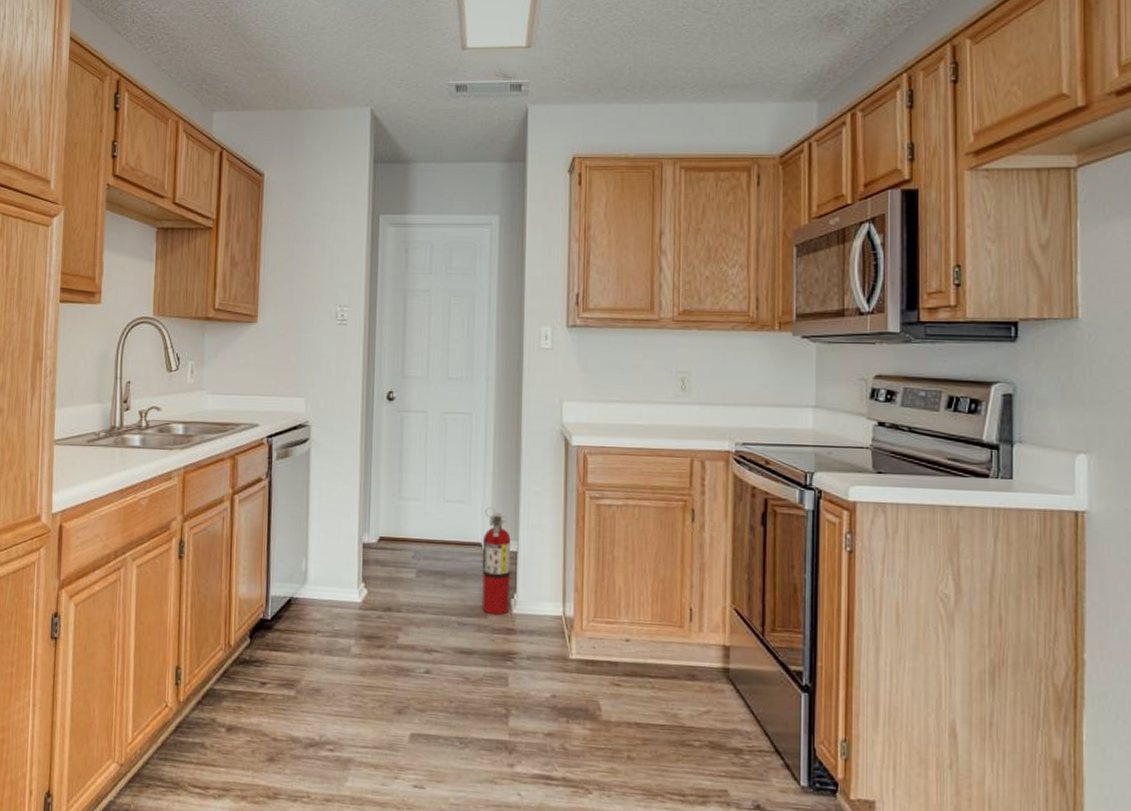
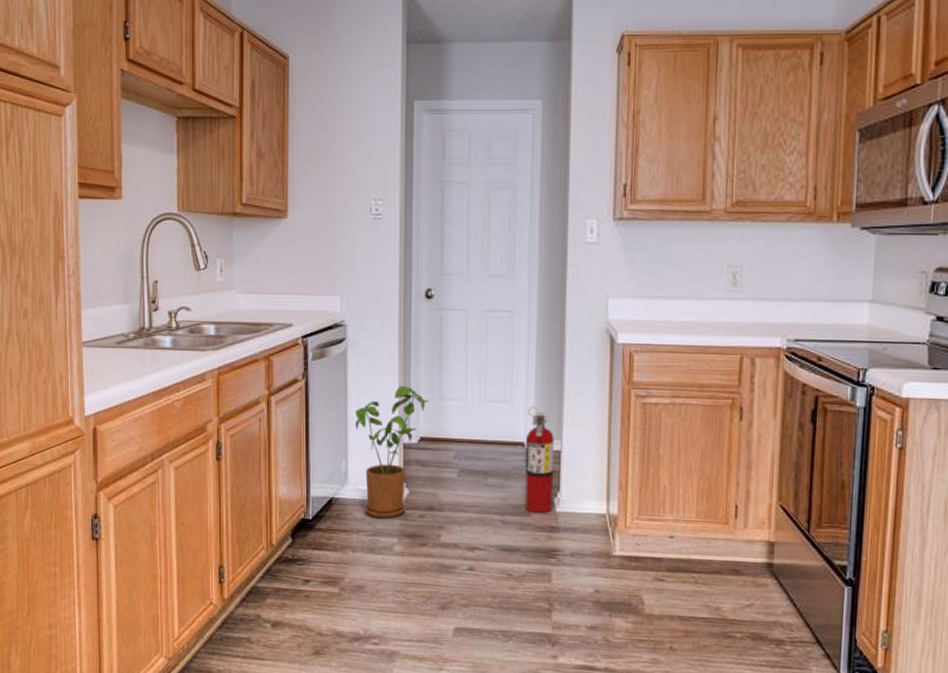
house plant: none [316,485,389,620] -> present [355,385,429,519]

